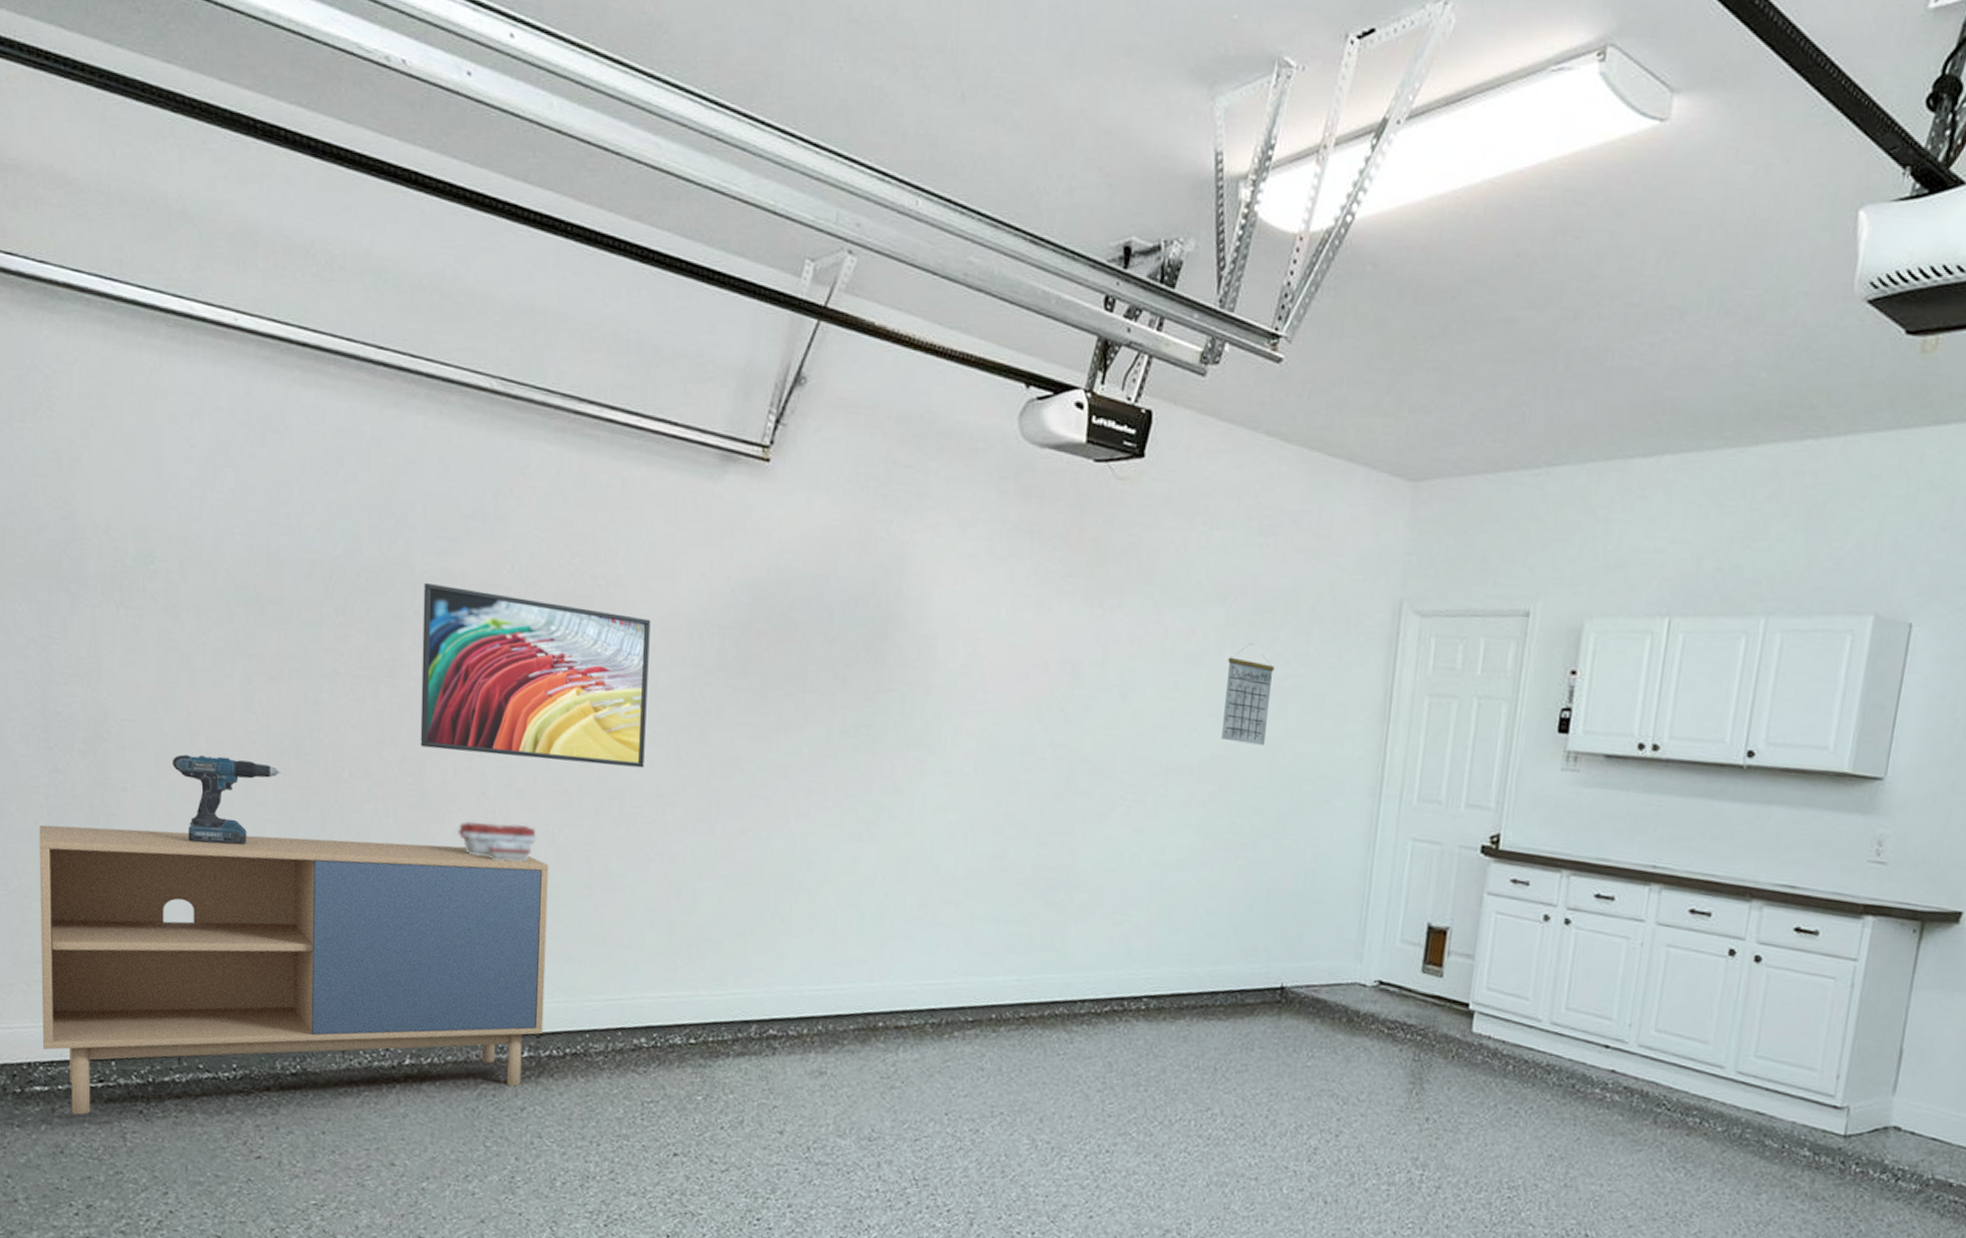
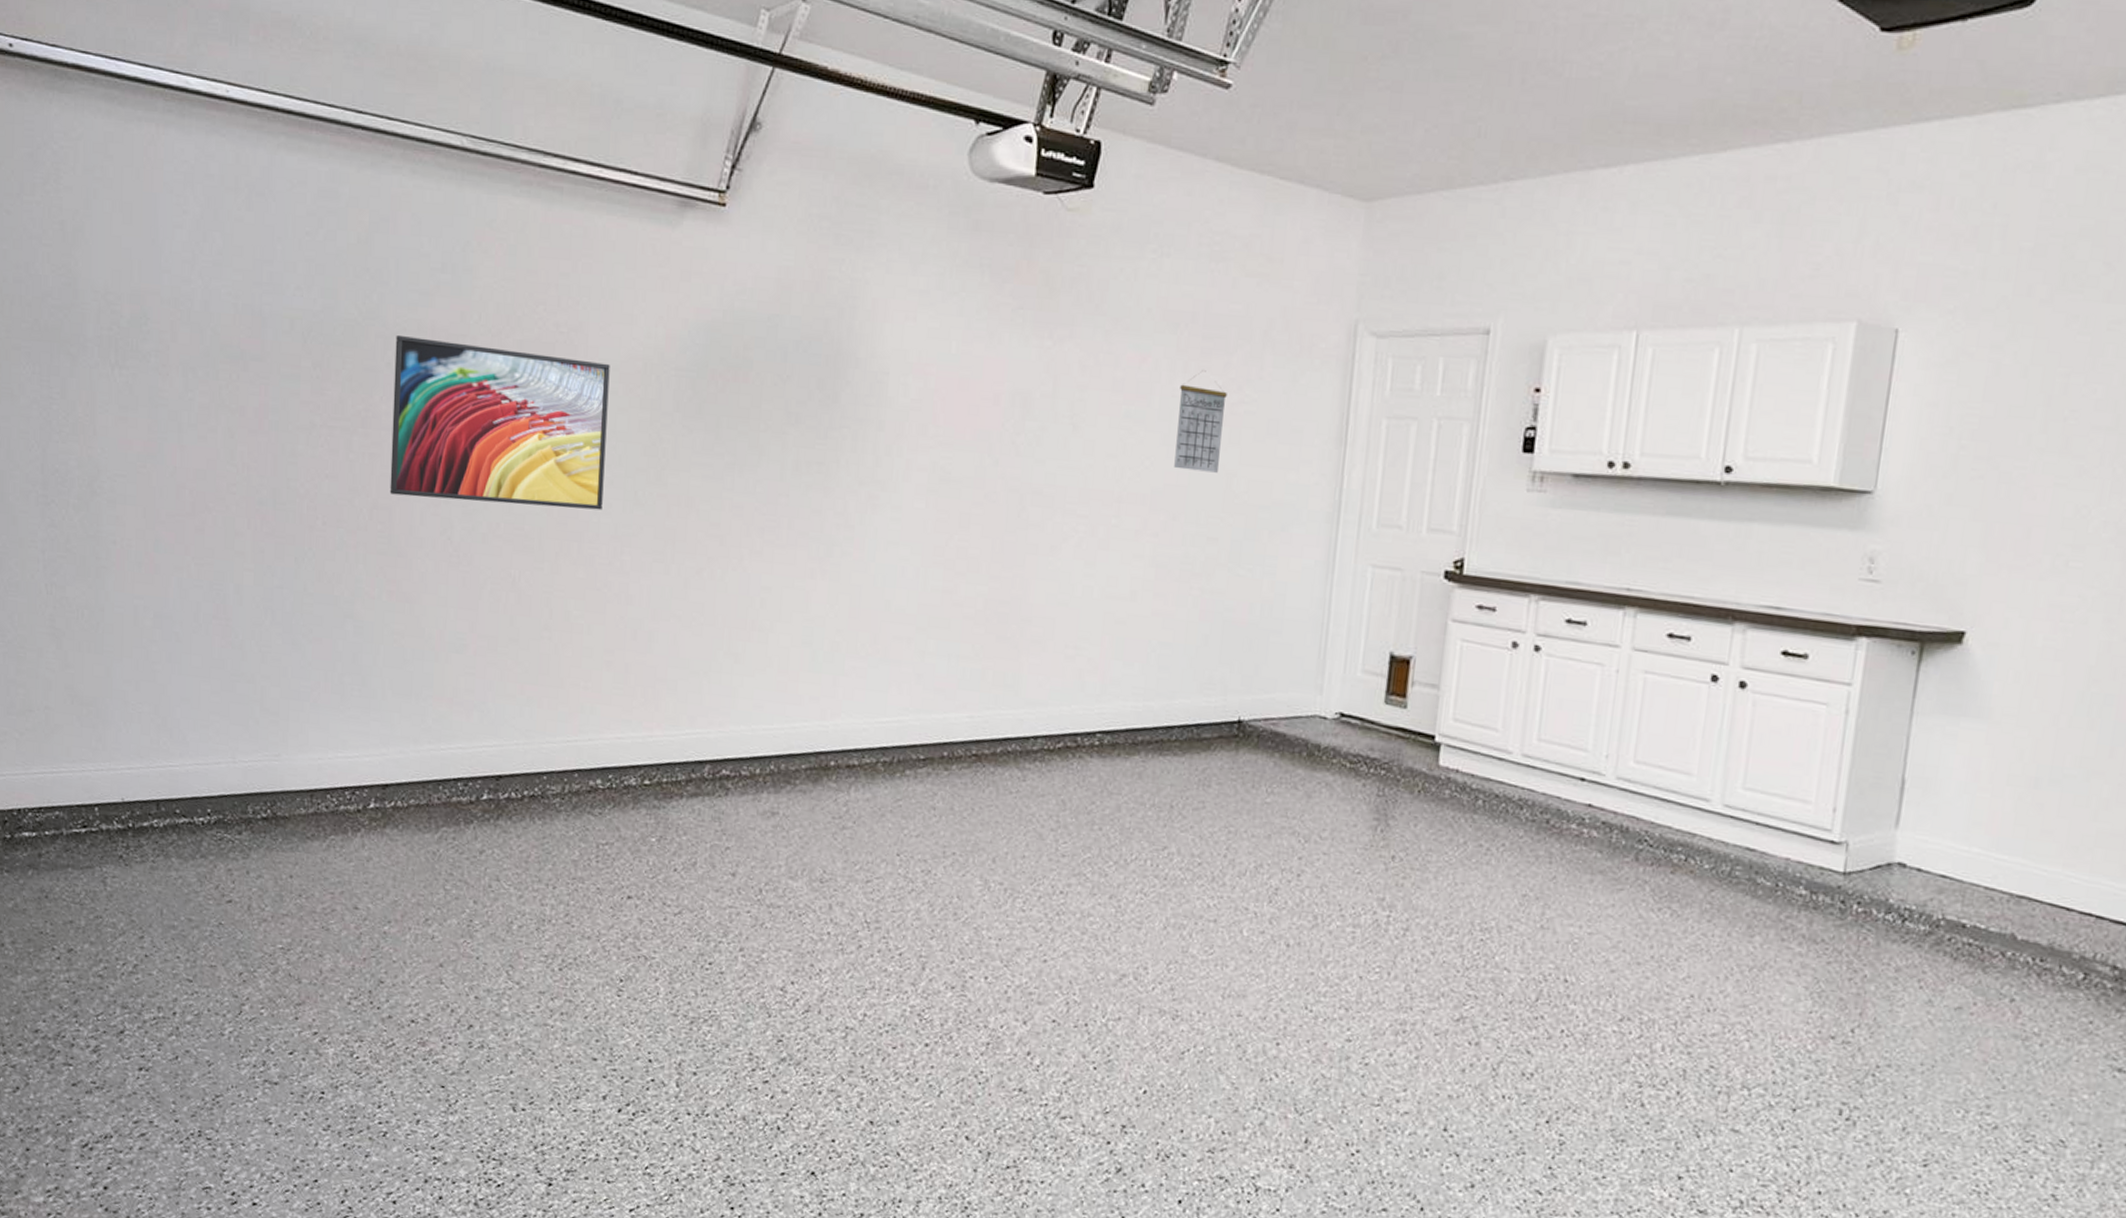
storage cabinet: present [39,824,549,1115] -> none [32,577,510,860]
power drill: present [171,754,281,846] -> none [158,507,259,594]
first aid kit: present [458,821,538,862] -> none [424,566,500,605]

